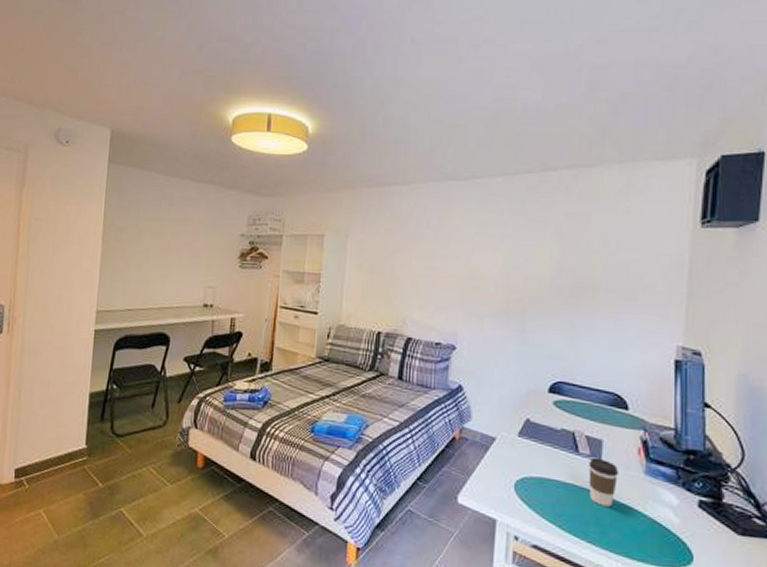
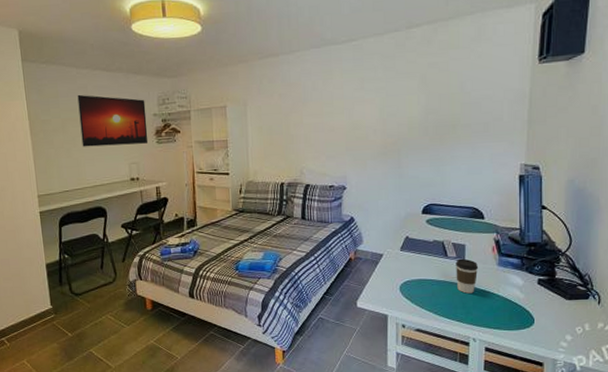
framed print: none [156,203,234,266] -> present [77,94,149,147]

